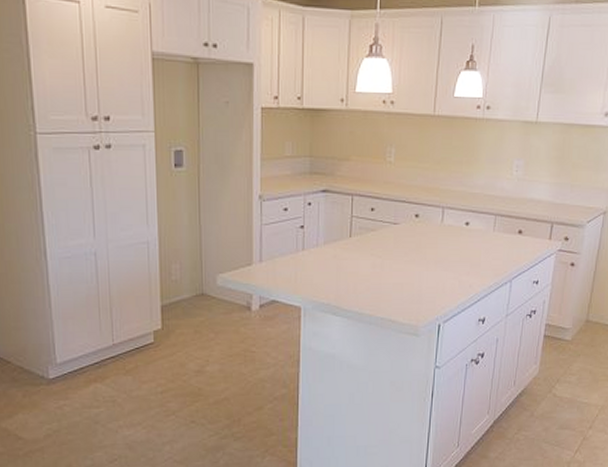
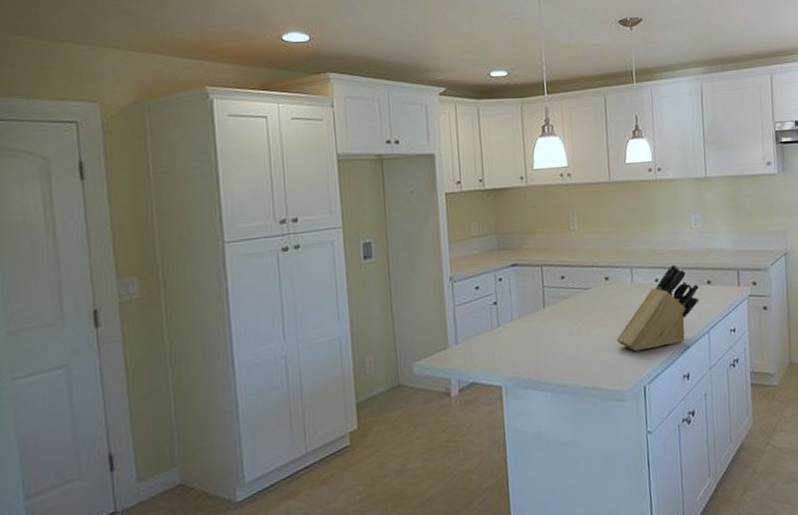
knife block: none [418,210,509,291] -> present [616,264,699,352]

